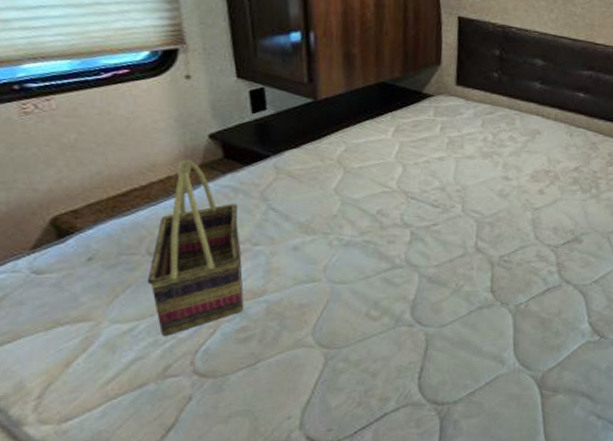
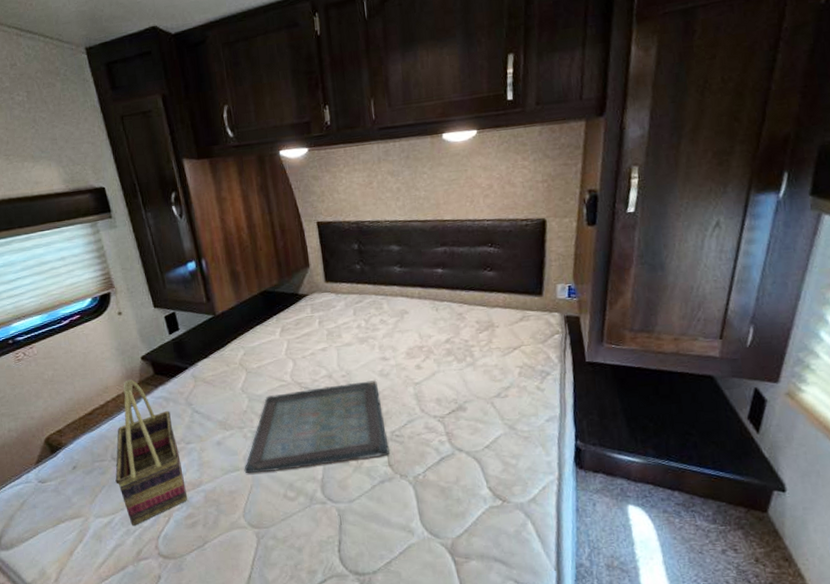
serving tray: none [322,199,495,287] -> present [244,380,390,474]

